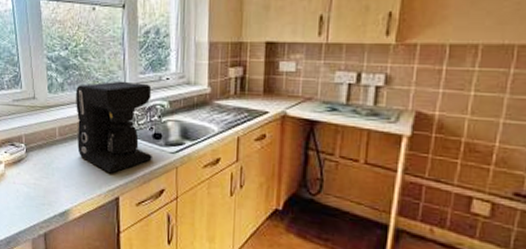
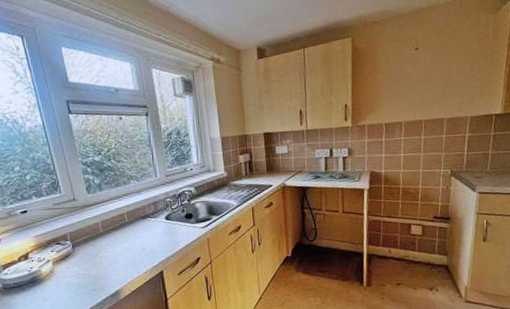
coffee maker: present [76,81,152,173] -> none [113,175,187,252]

